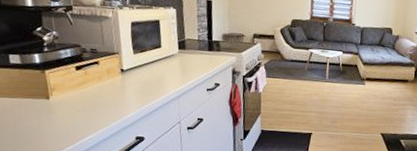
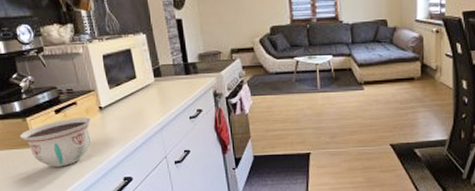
bowl: none [35,76,112,121] -> present [19,117,92,167]

